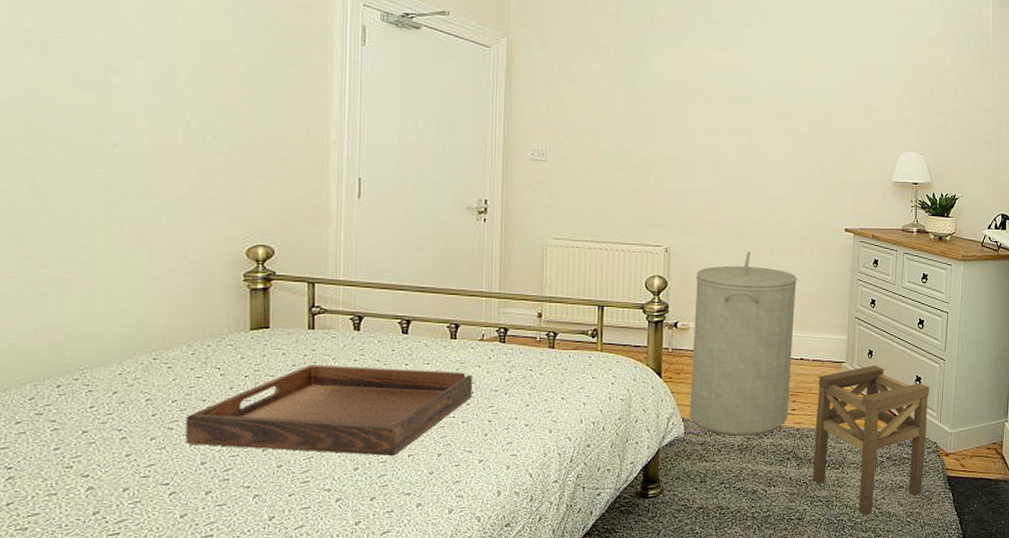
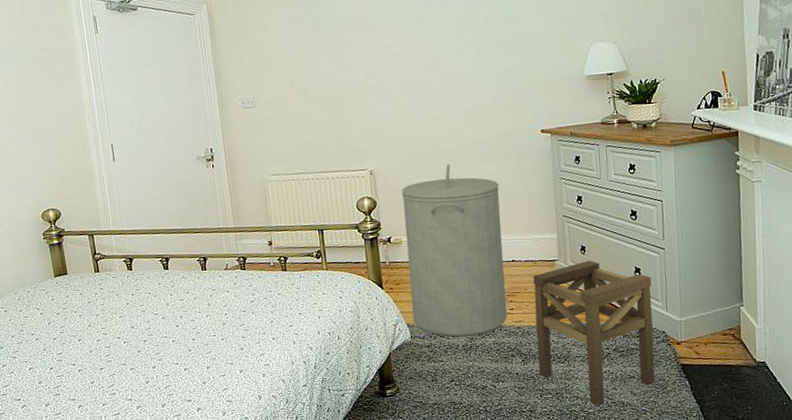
serving tray: present [186,364,473,456] -> none [23,297,226,370]

